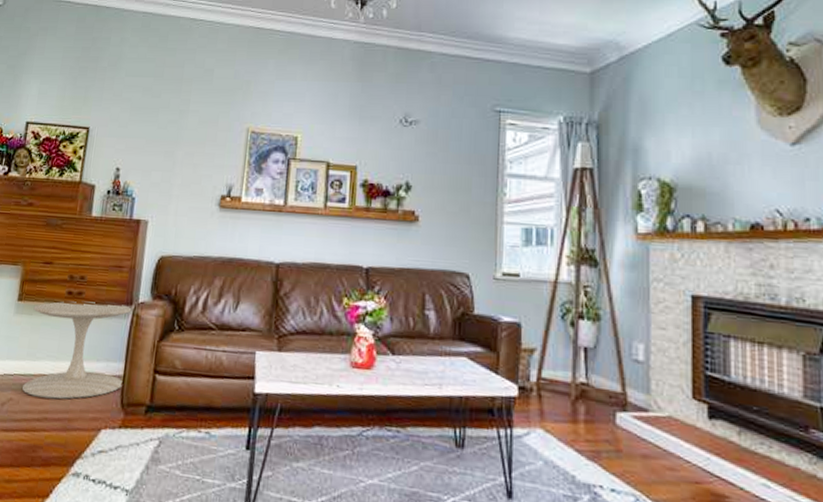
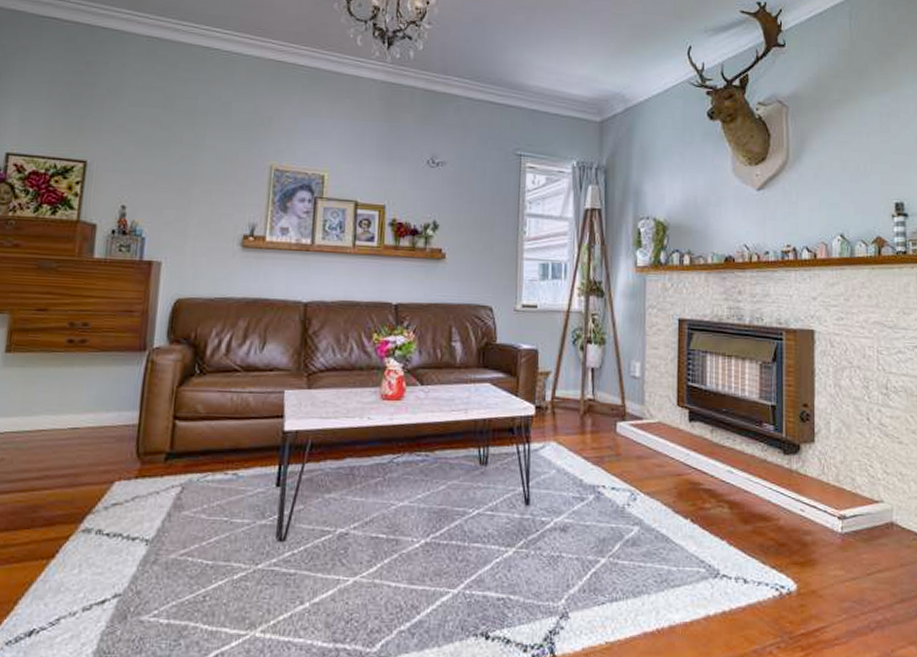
side table: present [22,301,132,400] -> none [16,349,146,455]

